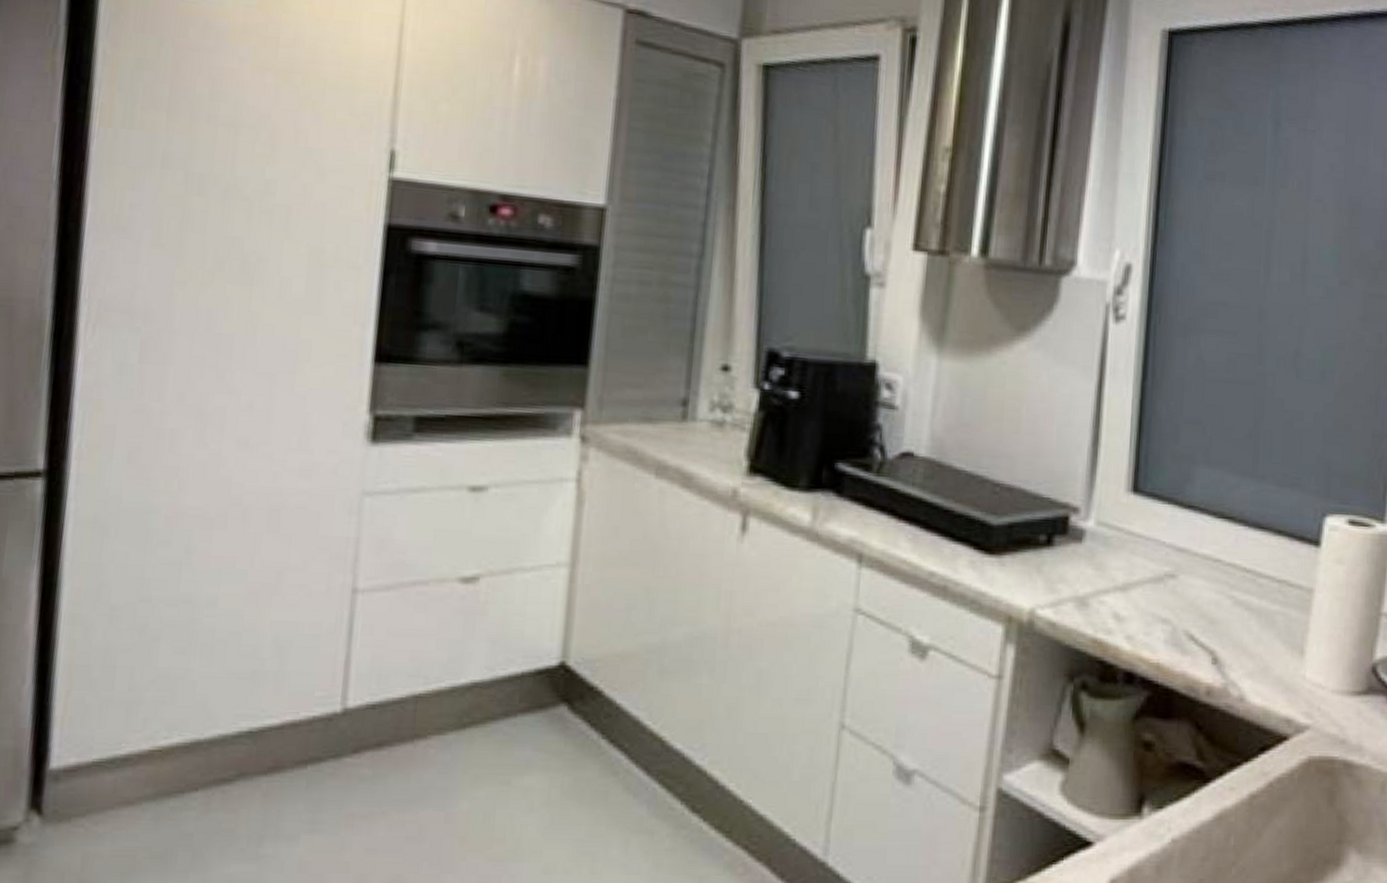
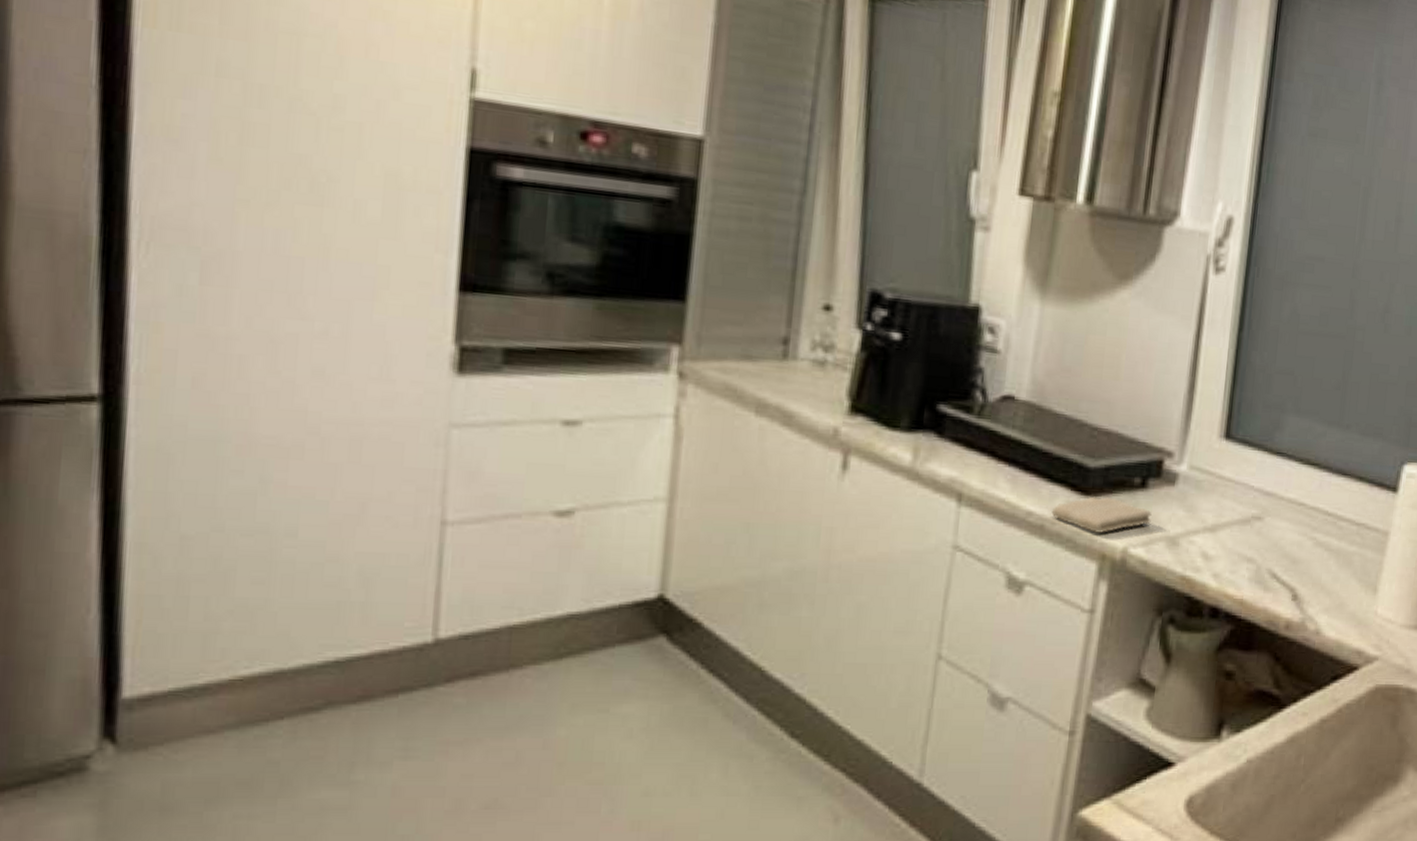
washcloth: none [954,555,1059,594] -> present [1051,496,1152,533]

